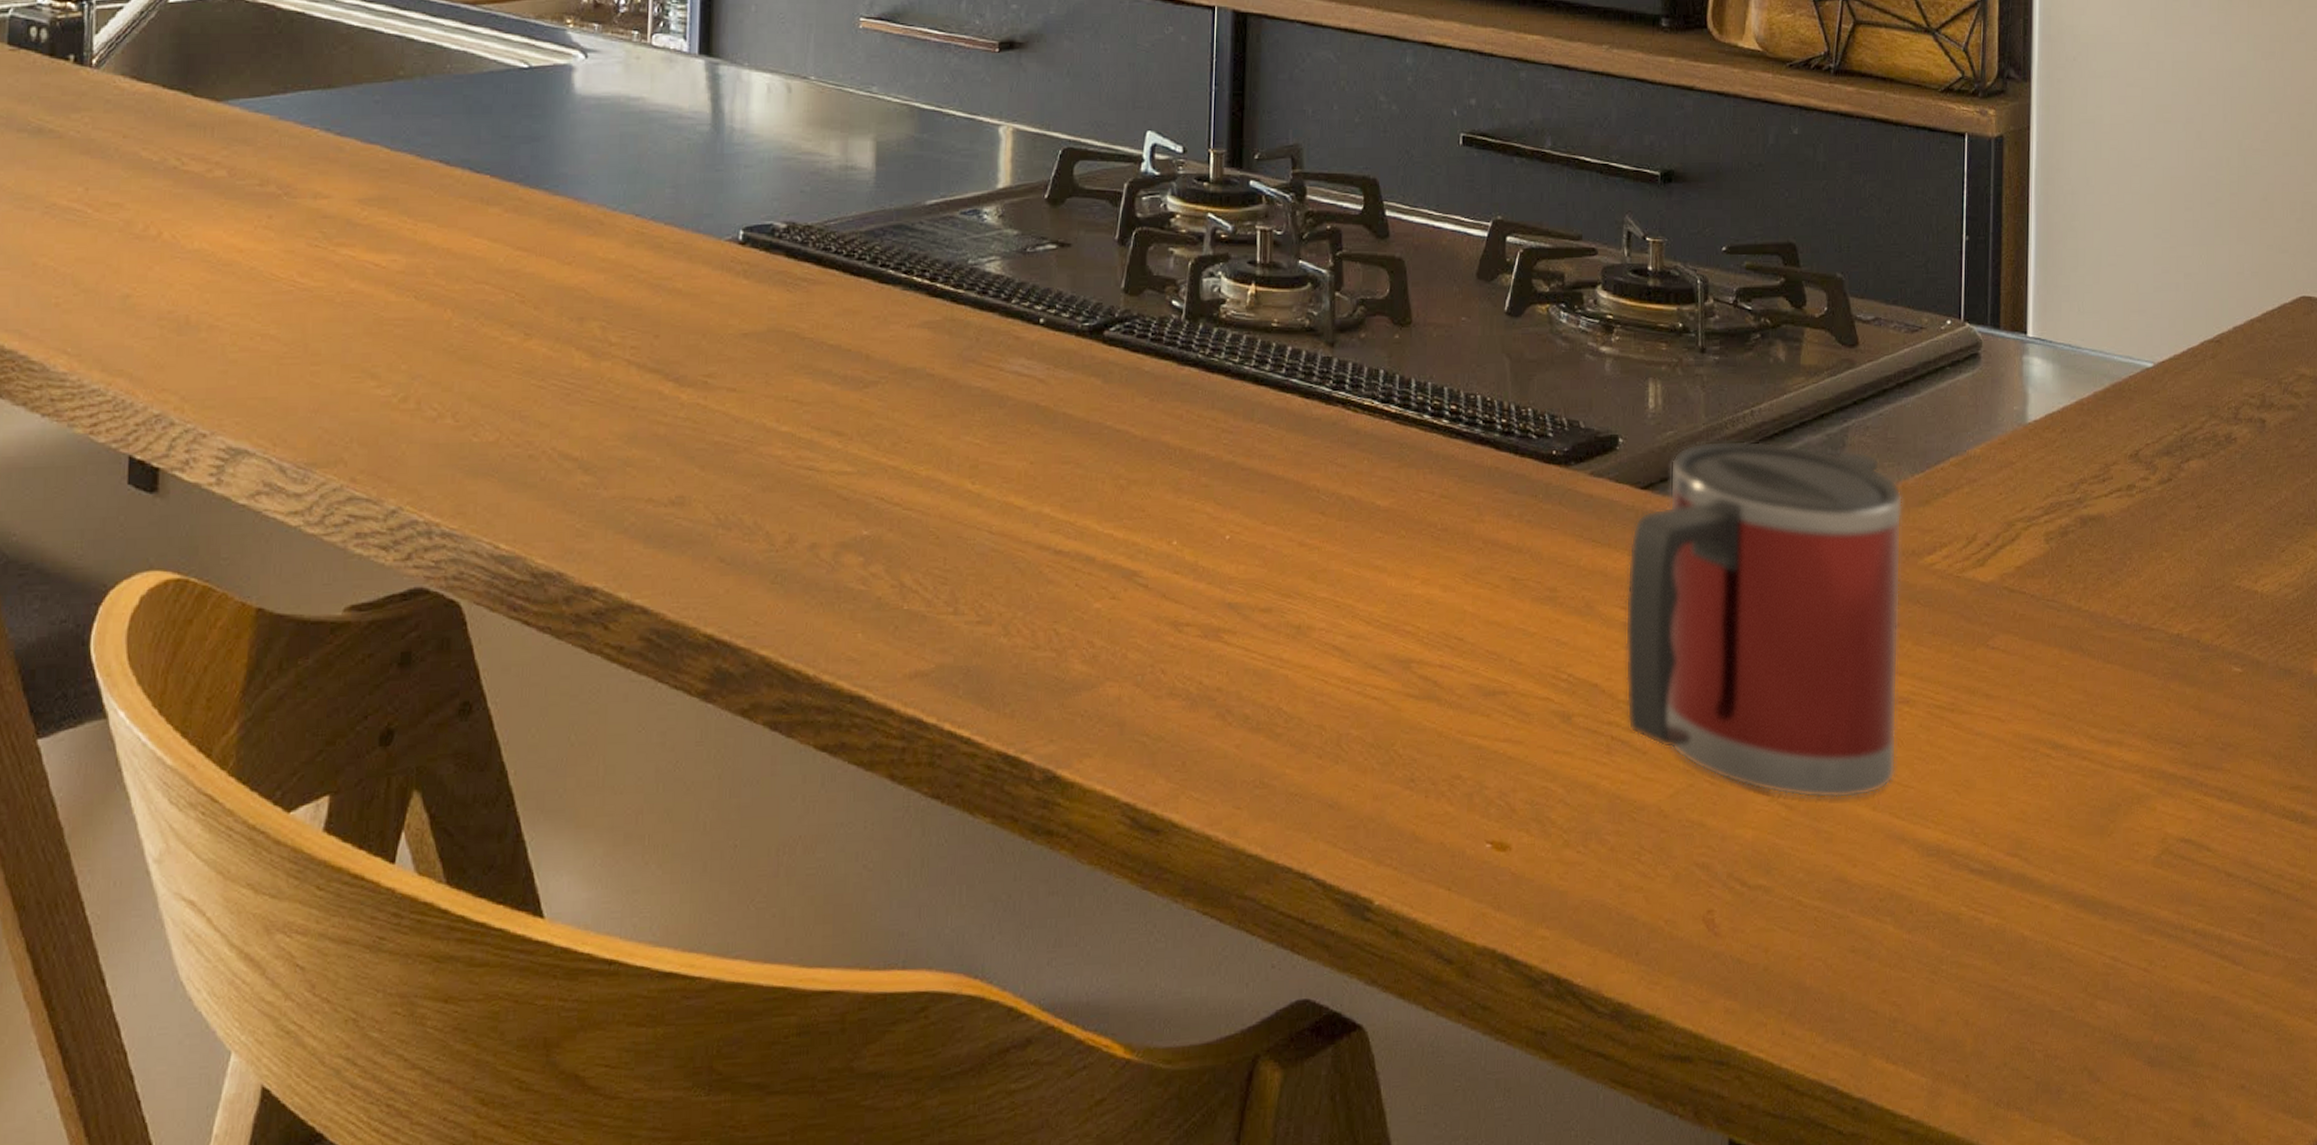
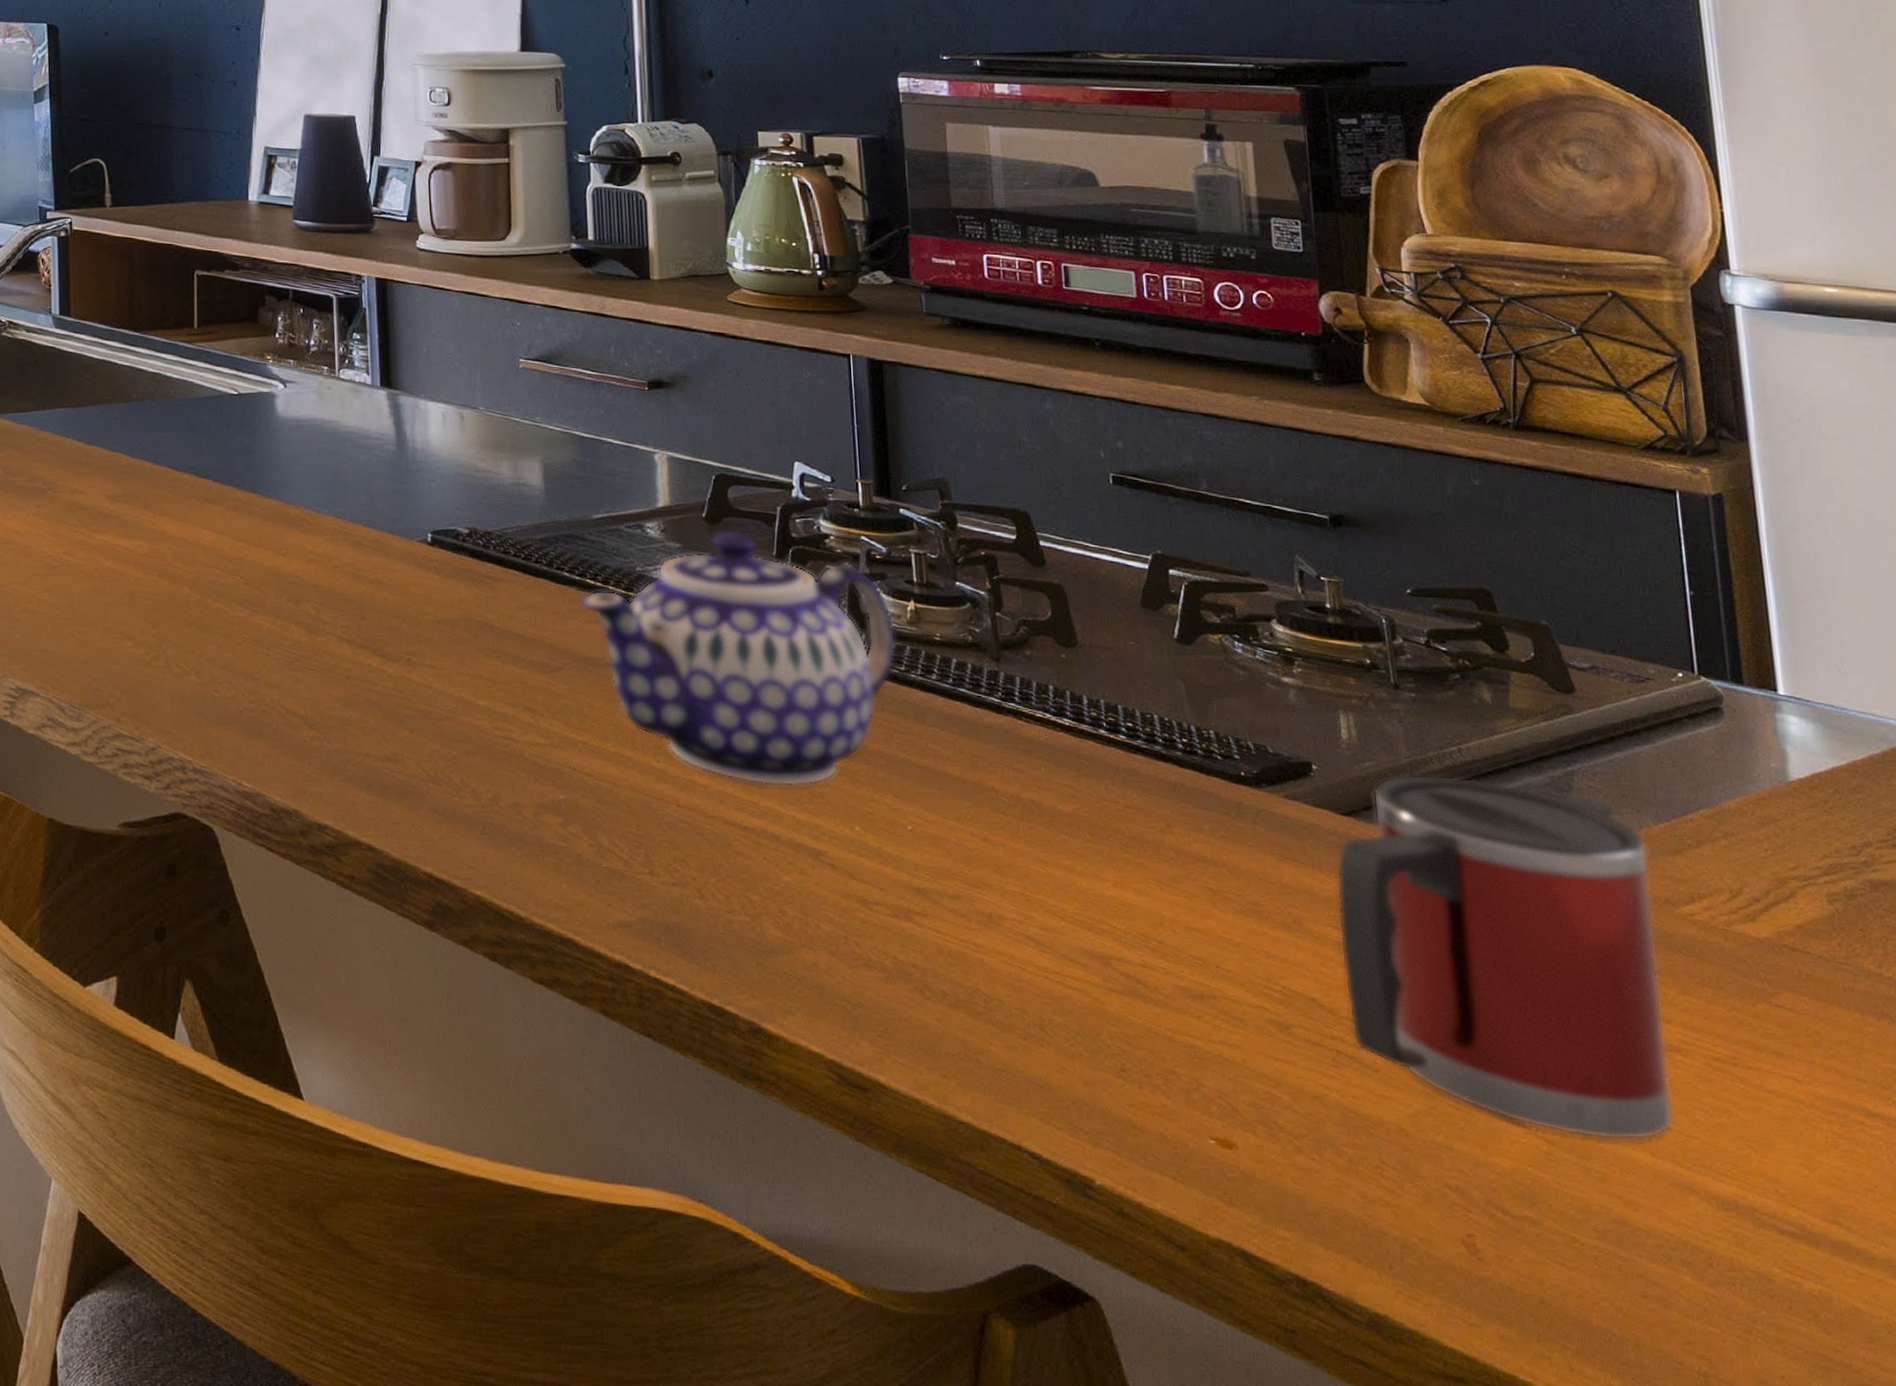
teapot: none [903,211,1234,502] -> present [580,529,897,787]

